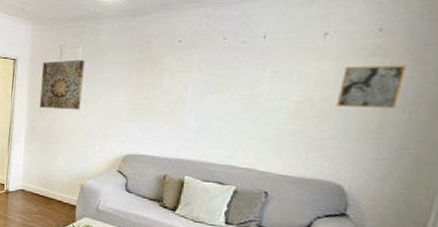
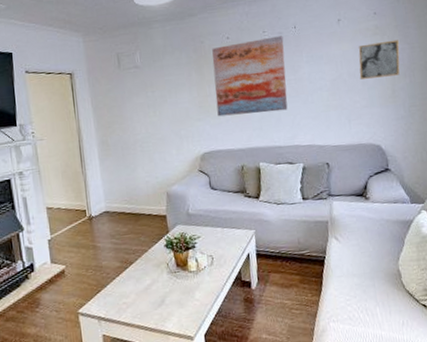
wall art: present [40,59,85,110] -> none [101,65,150,121]
wall art: none [150,45,247,127] -> present [212,36,288,117]

